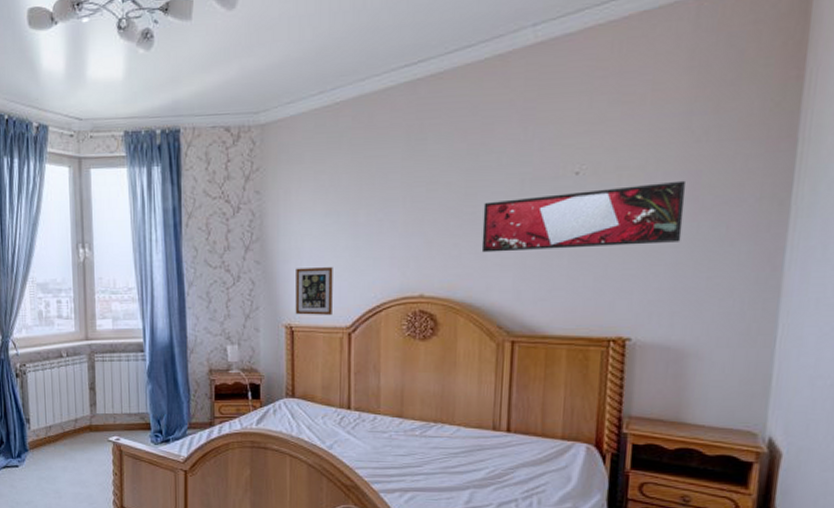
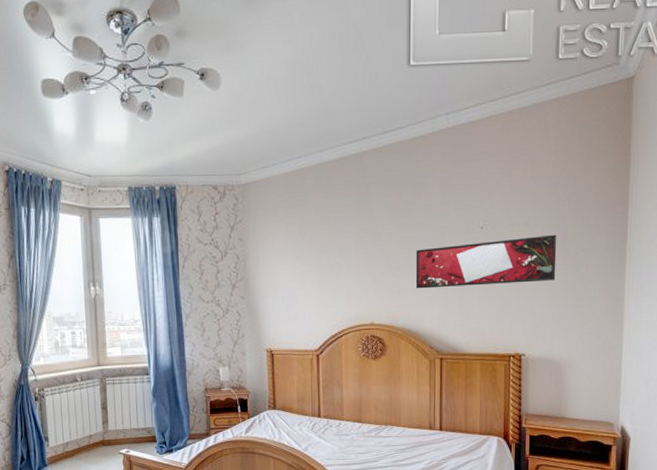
picture frame: present [295,267,333,315] -> none [274,301,304,341]

